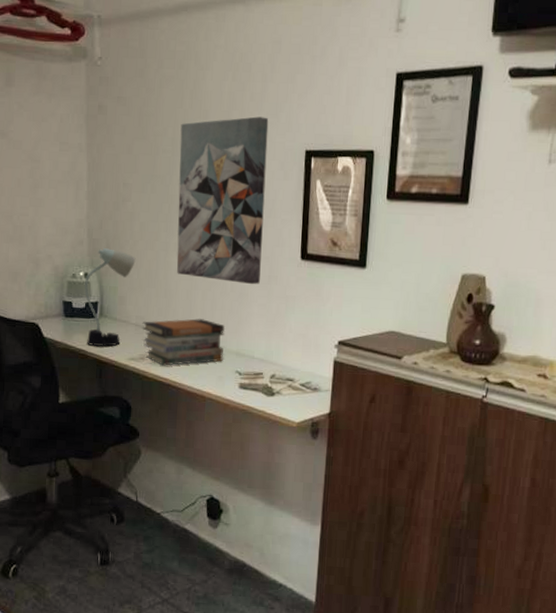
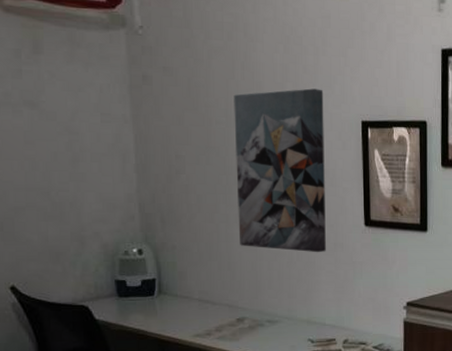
desk lamp: present [84,248,136,347] -> none [138,223,194,326]
book stack: present [142,319,226,366] -> none [206,290,295,340]

